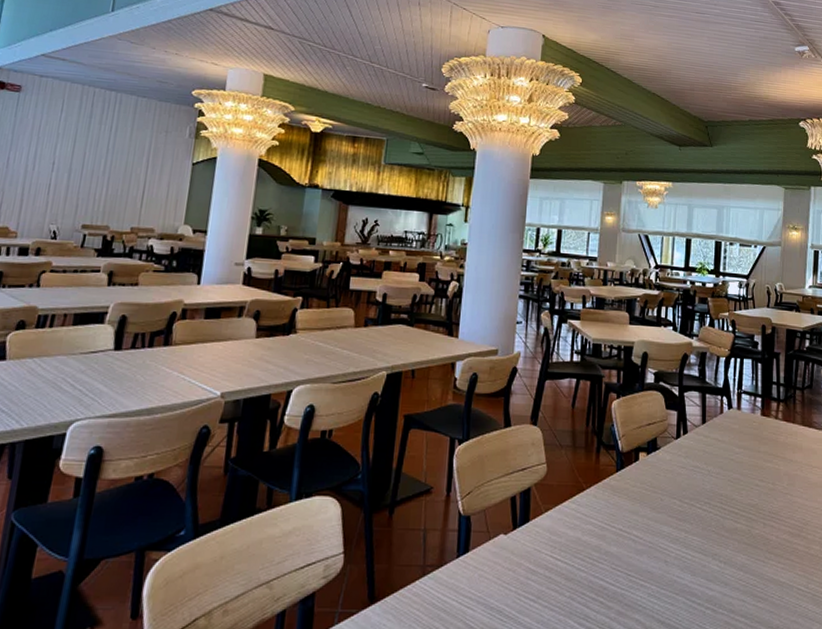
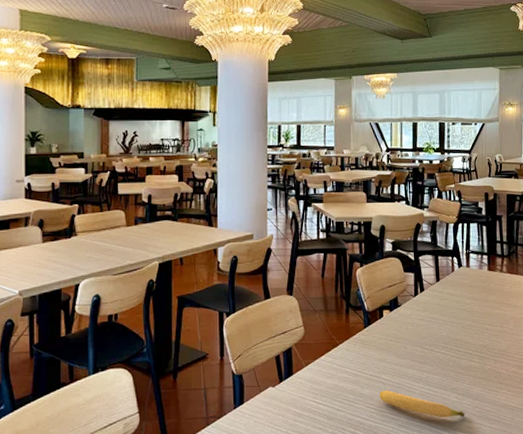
banana: none [628,550,727,590] -> present [379,390,465,418]

